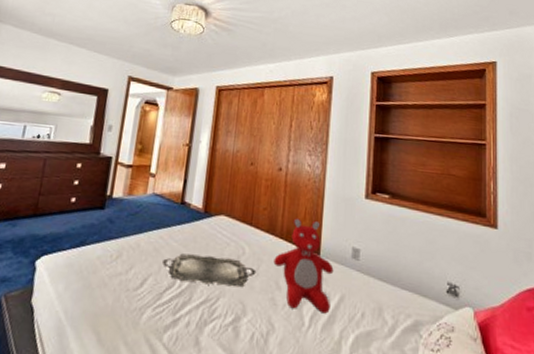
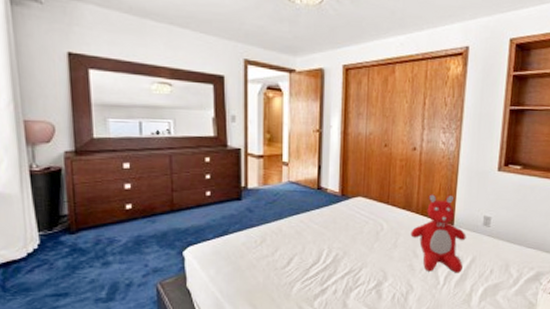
serving tray: present [163,253,257,287] -> none [306,234,395,258]

